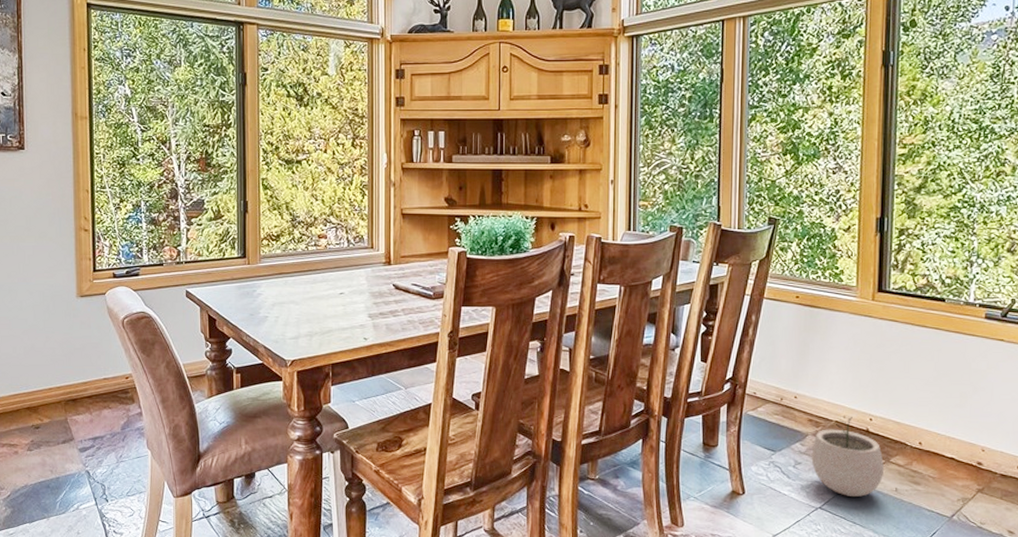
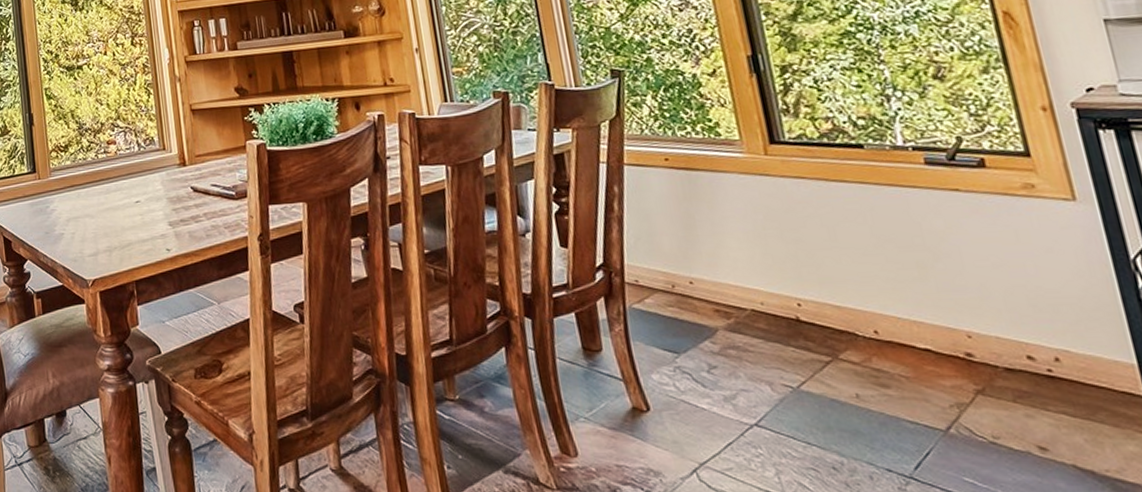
plant pot: present [811,416,884,497] -> none [726,302,835,408]

